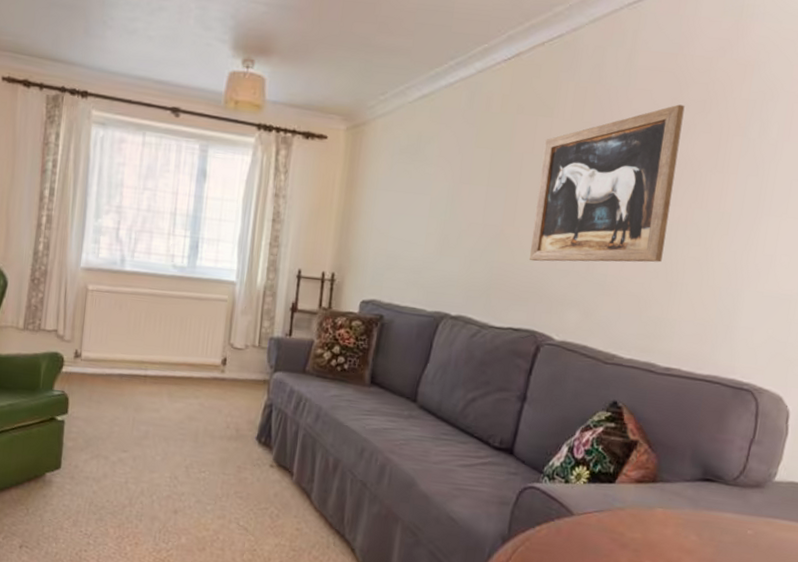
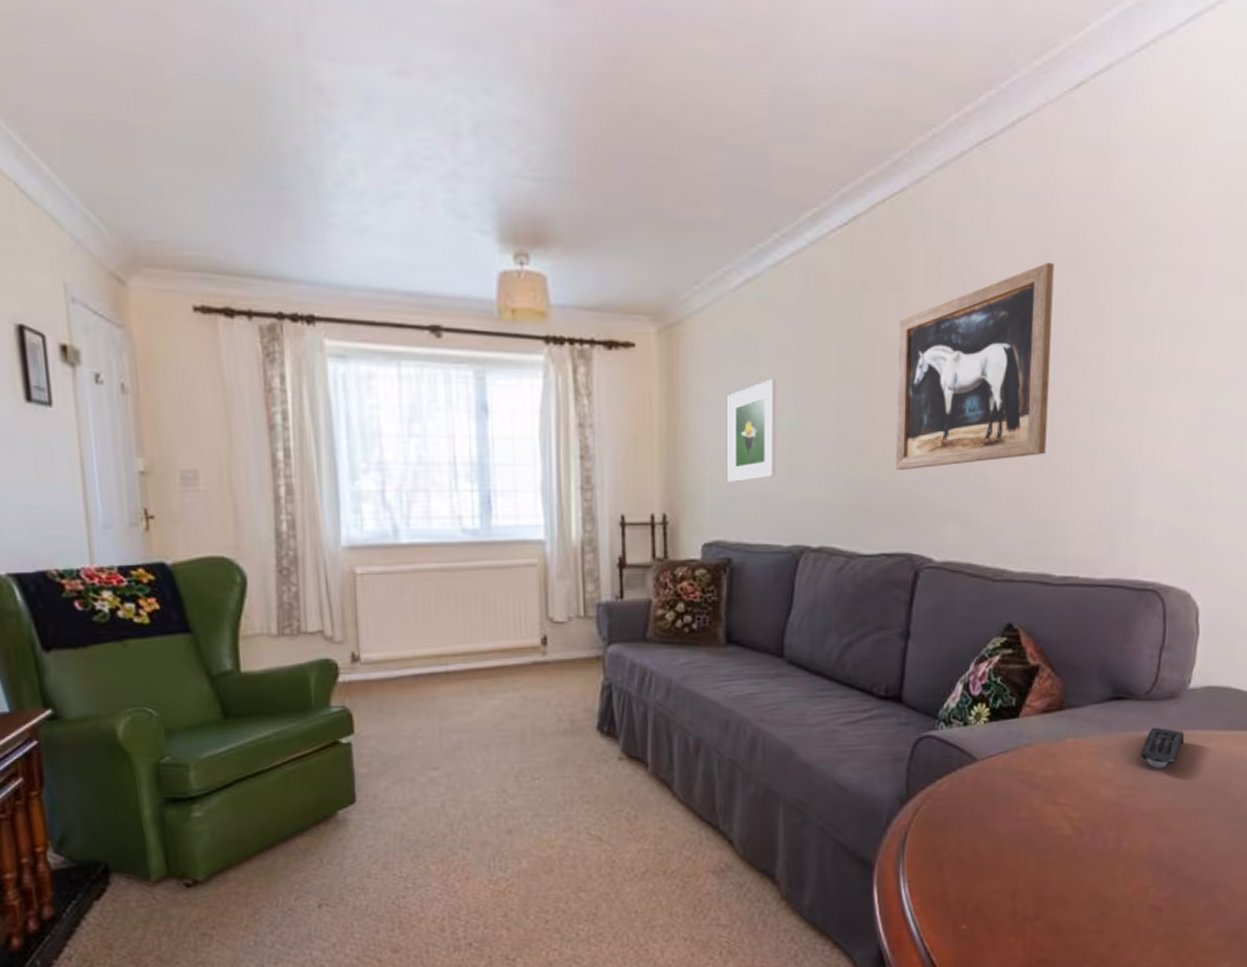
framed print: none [388,175,438,255] -> present [727,379,776,482]
remote control: none [723,510,766,549] -> present [1140,727,1185,769]

